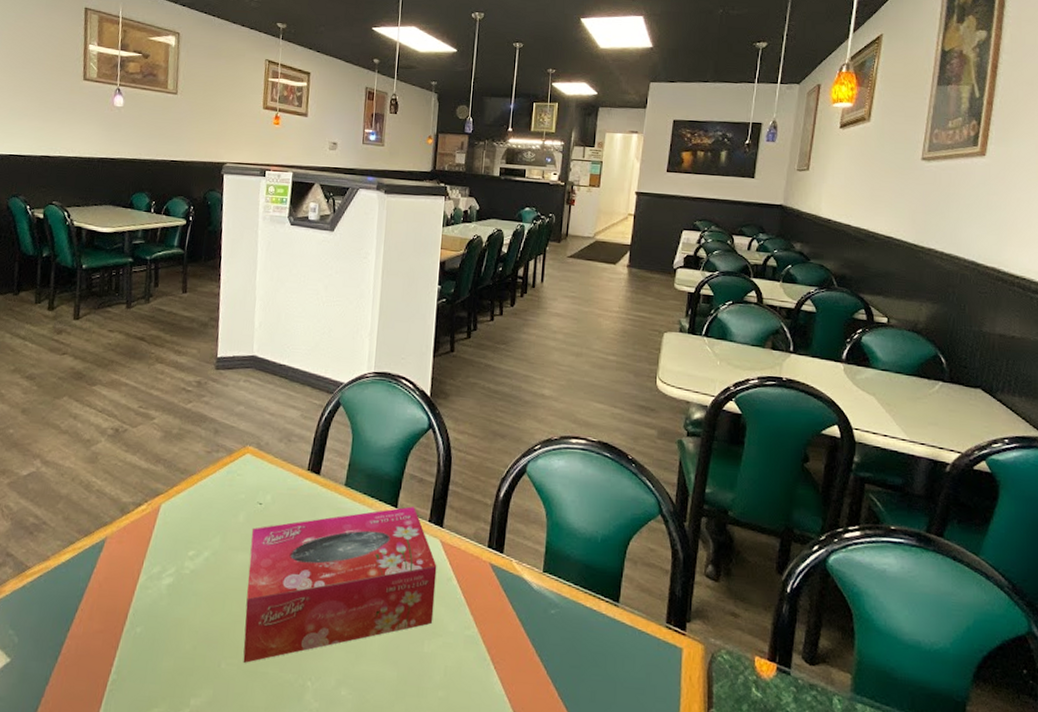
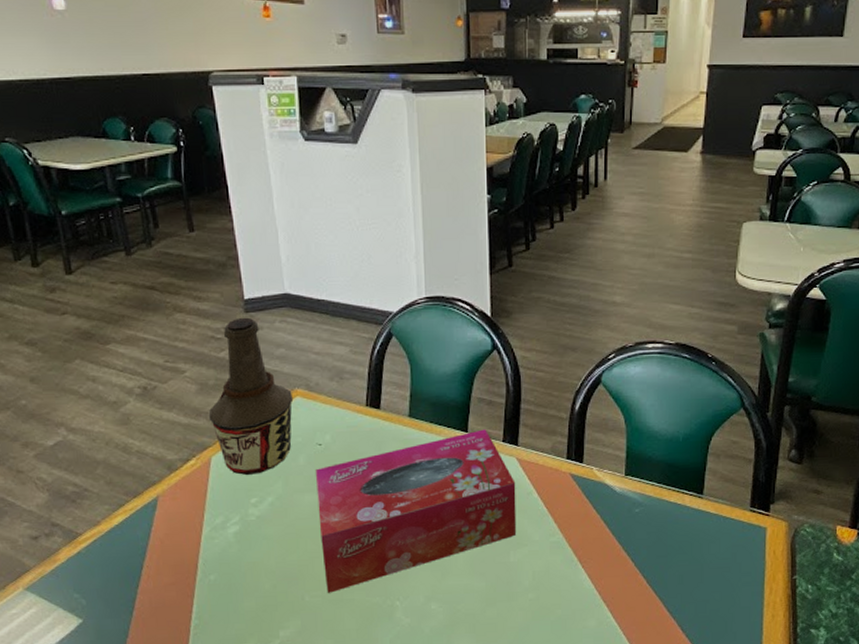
bottle: none [166,373,244,527] -> present [208,317,294,475]

